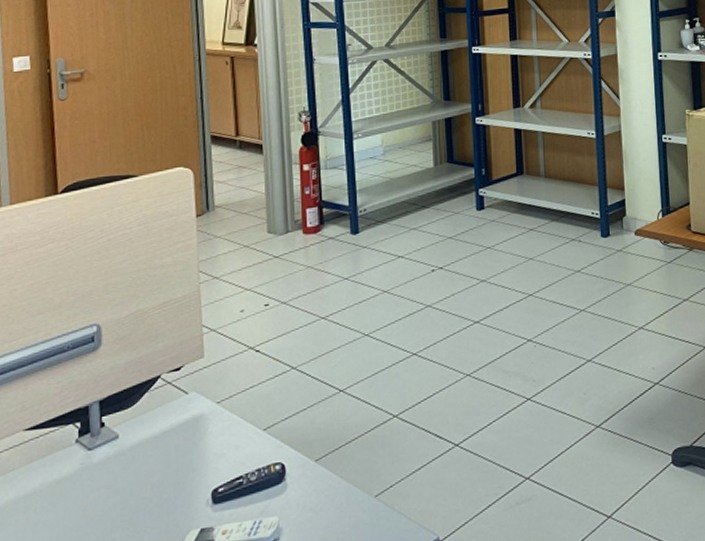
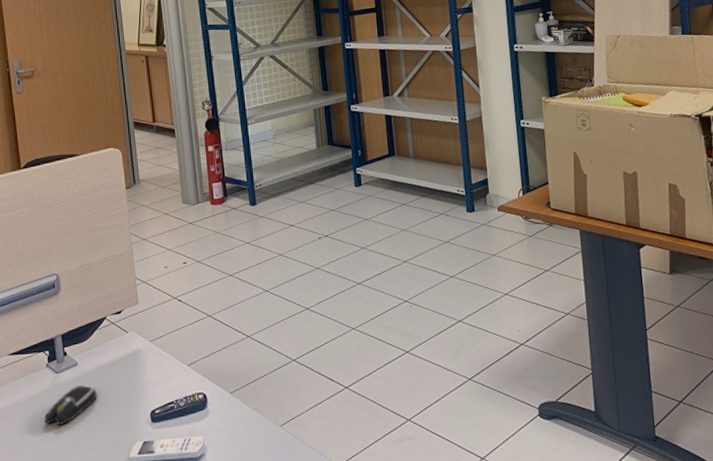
computer mouse: none [67,462,143,518] -> present [44,385,97,426]

